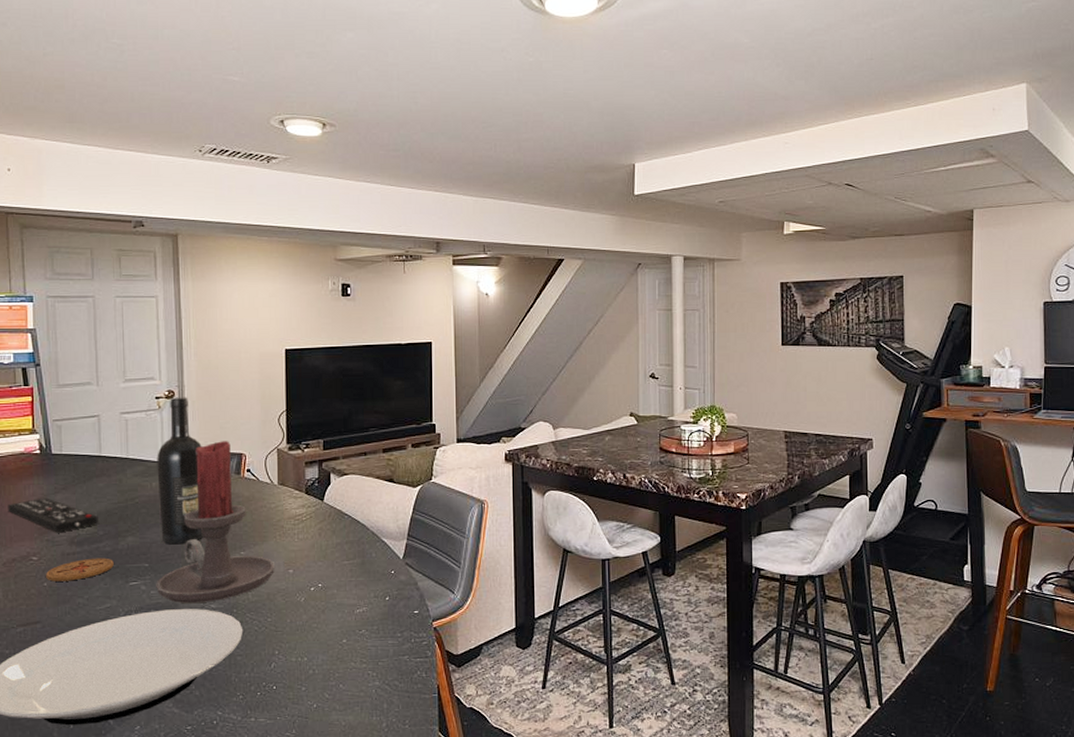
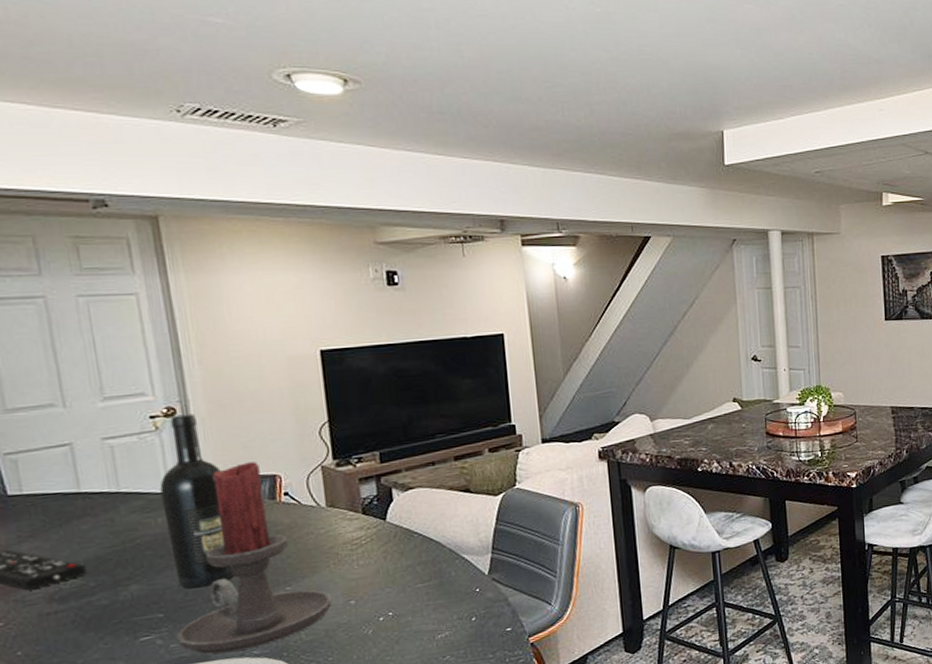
coaster: present [46,558,114,582] -> none [18,613,115,649]

